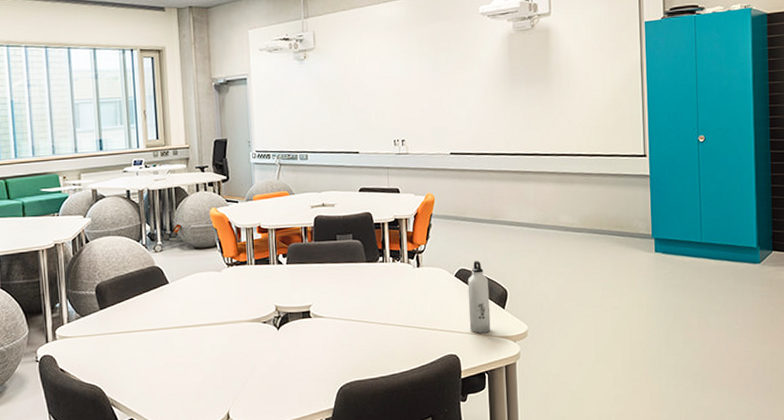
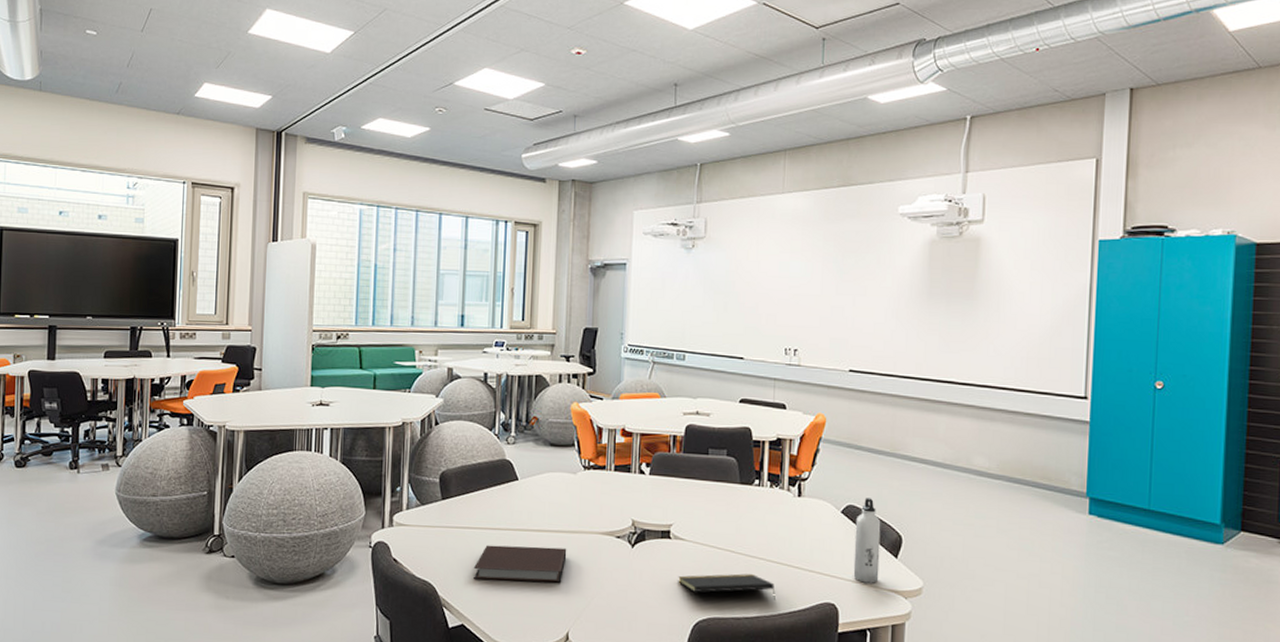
notebook: none [137,338,220,377] -> present [474,545,567,583]
notepad: none [321,339,406,362] -> present [678,573,776,601]

